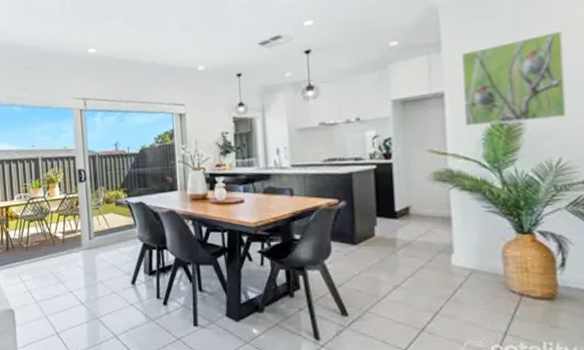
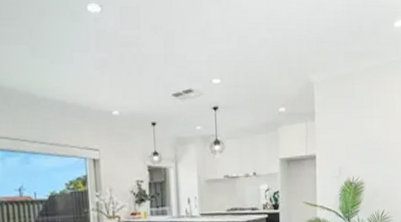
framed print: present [460,30,566,126] -> none [327,113,389,184]

